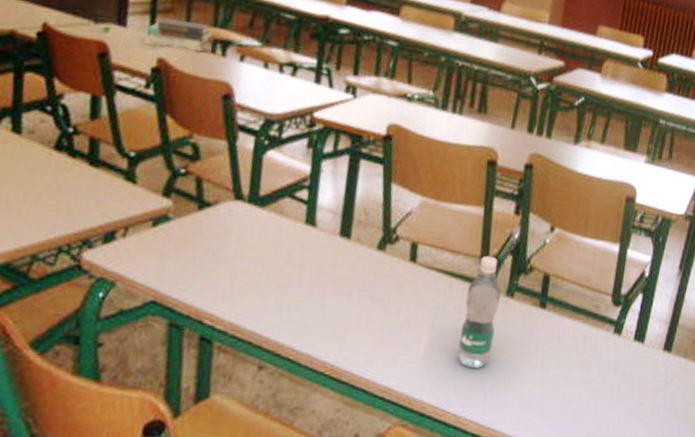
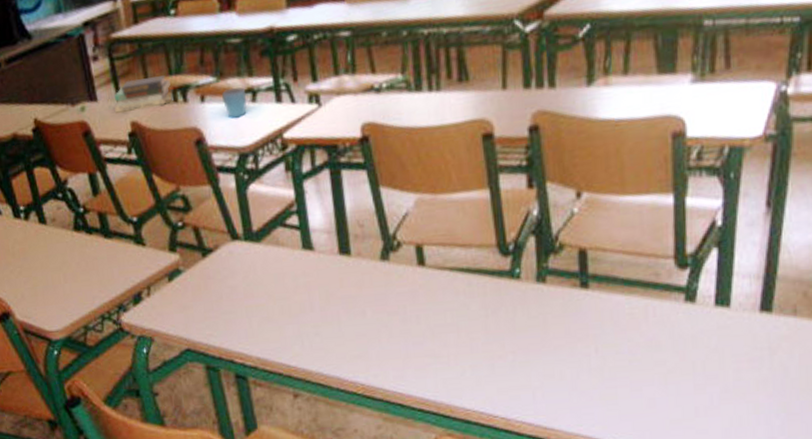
mug: none [262,57,288,86] -> present [222,87,247,119]
bottle: present [457,255,501,369] -> none [489,241,532,368]

